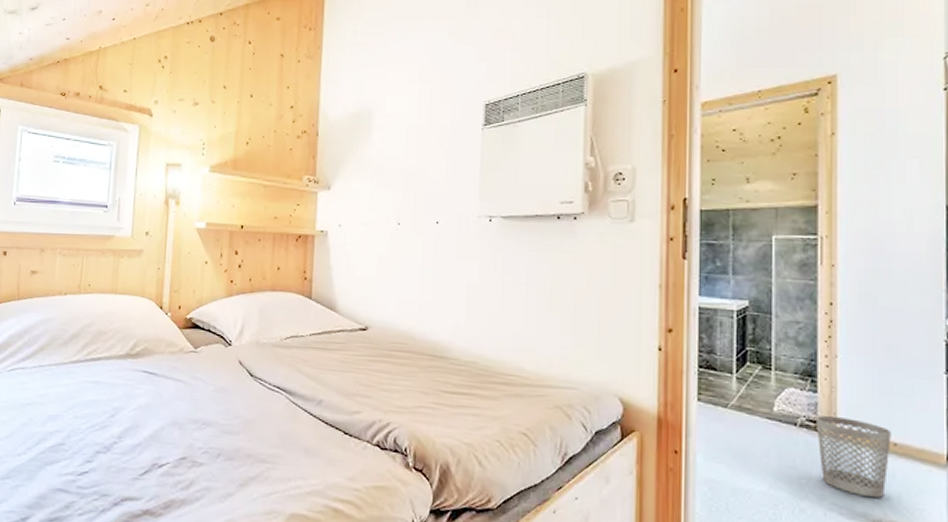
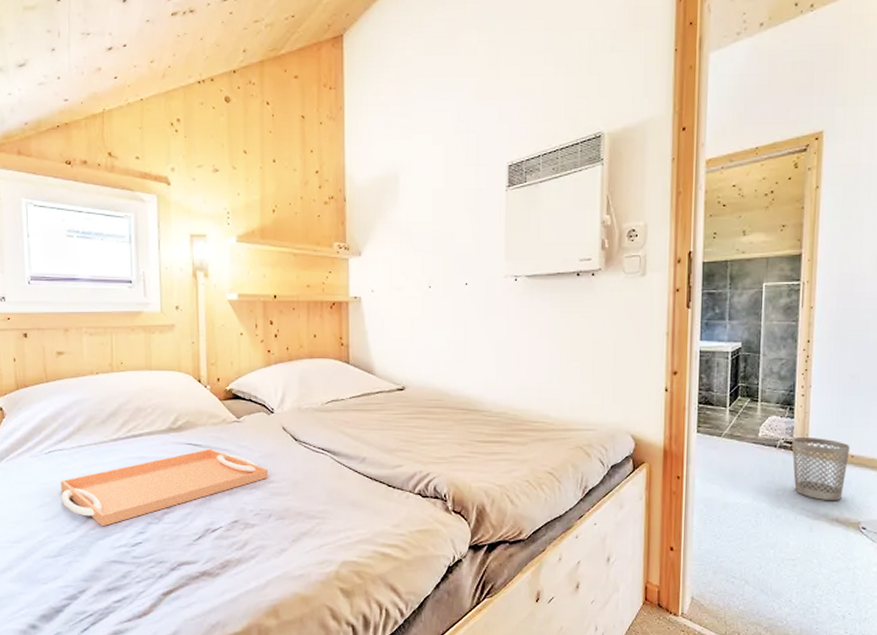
serving tray: none [17,378,221,452] -> present [61,449,268,527]

